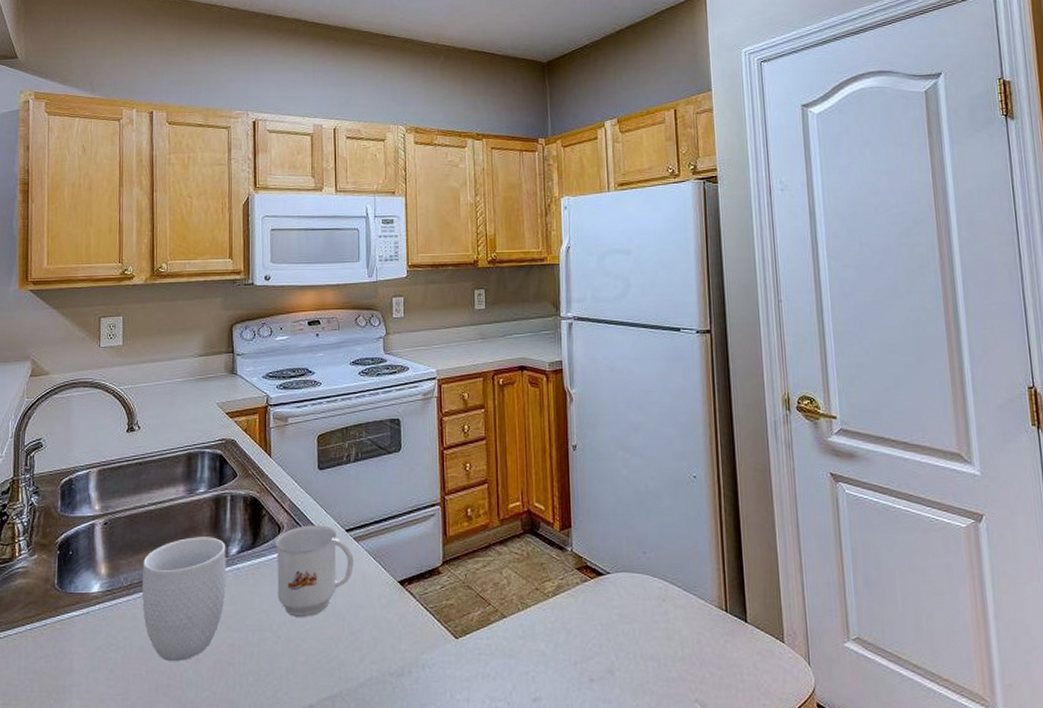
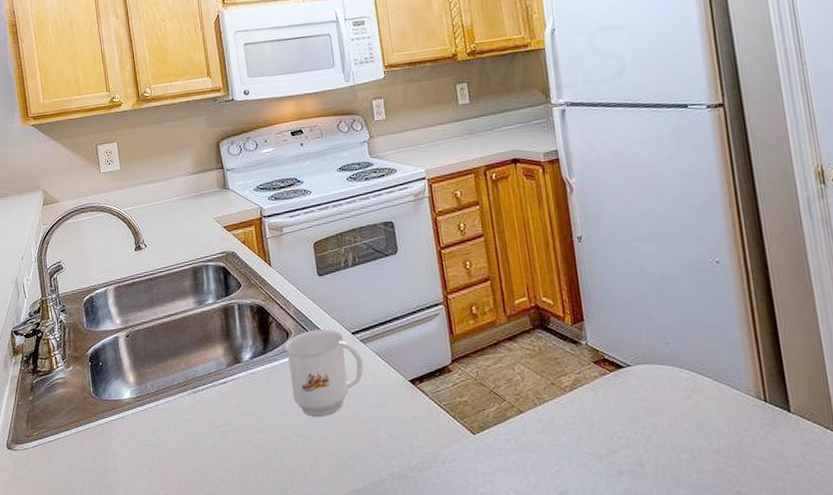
mug: present [142,537,226,662] -> none [165,344,245,460]

